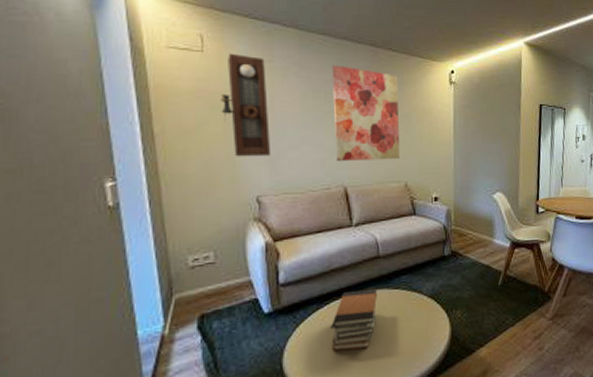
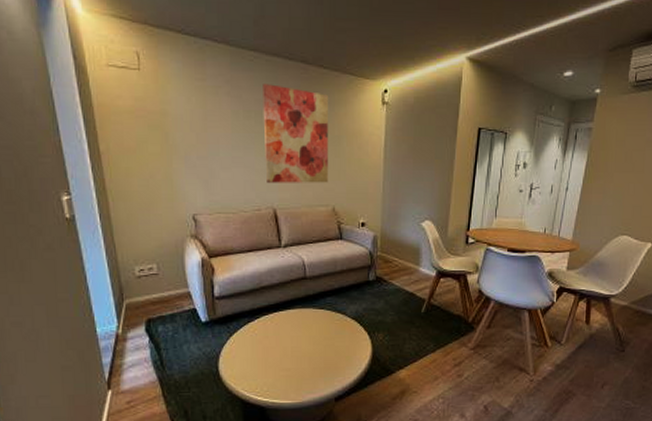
pendulum clock: present [221,53,271,157] -> none [158,71,205,176]
book stack: present [330,288,377,351] -> none [260,307,303,360]

